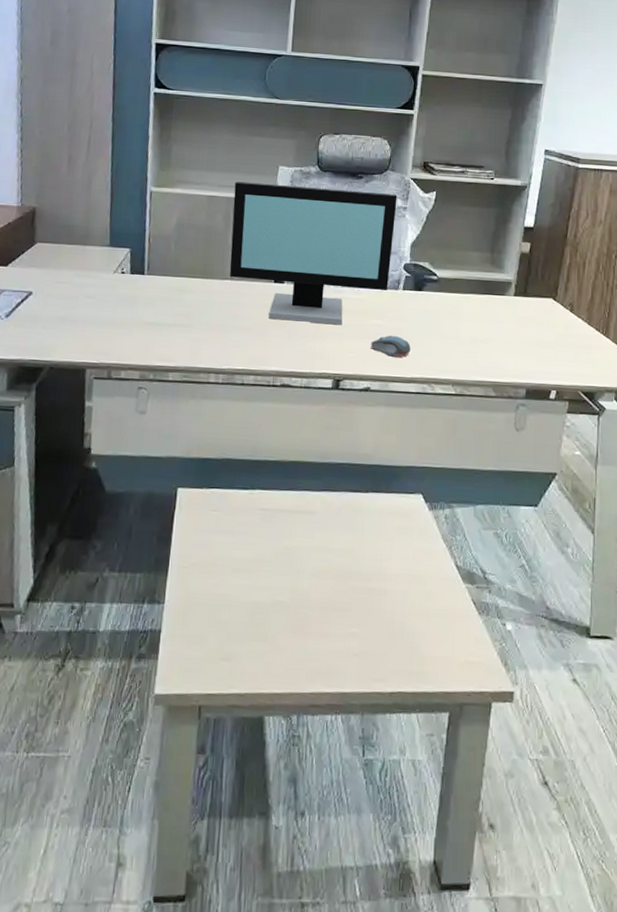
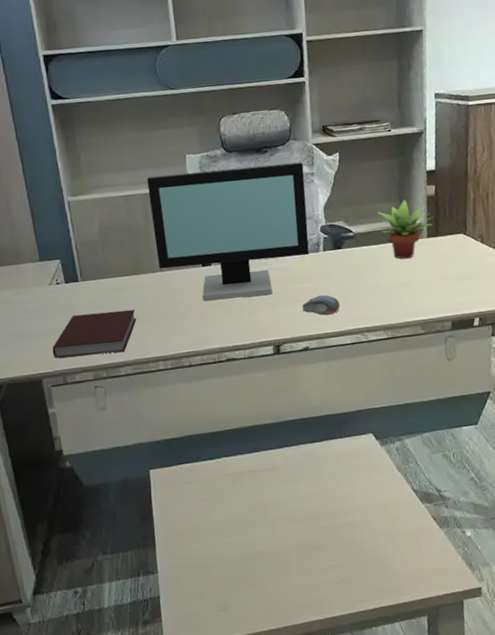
notebook: none [102,308,197,356] -> present [52,309,137,358]
succulent plant: none [463,252,524,314] -> present [376,199,434,259]

